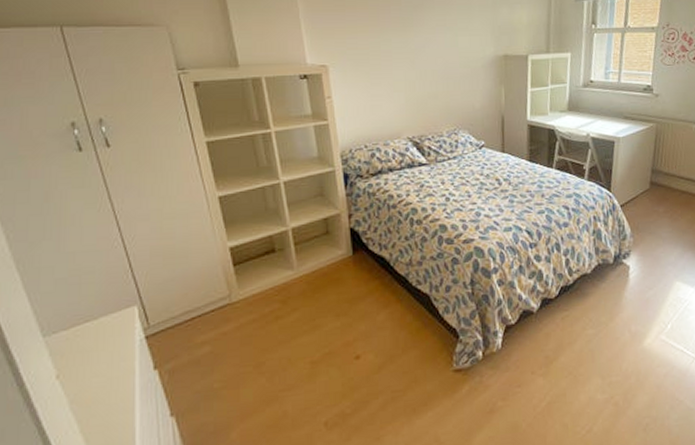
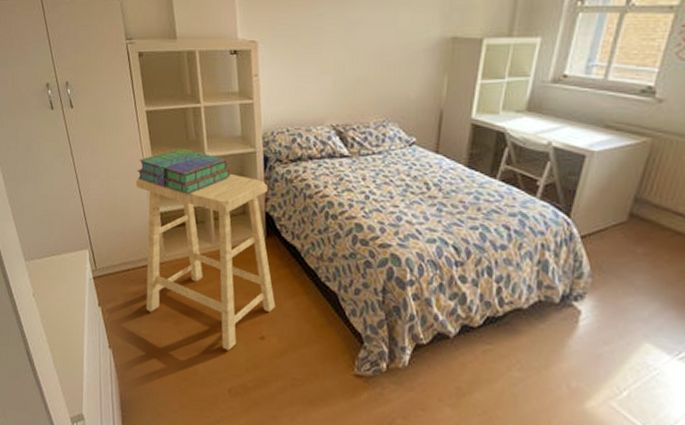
stool: none [197,195,369,381] -> present [135,174,276,351]
stack of books: none [199,176,309,223] -> present [137,148,231,194]

